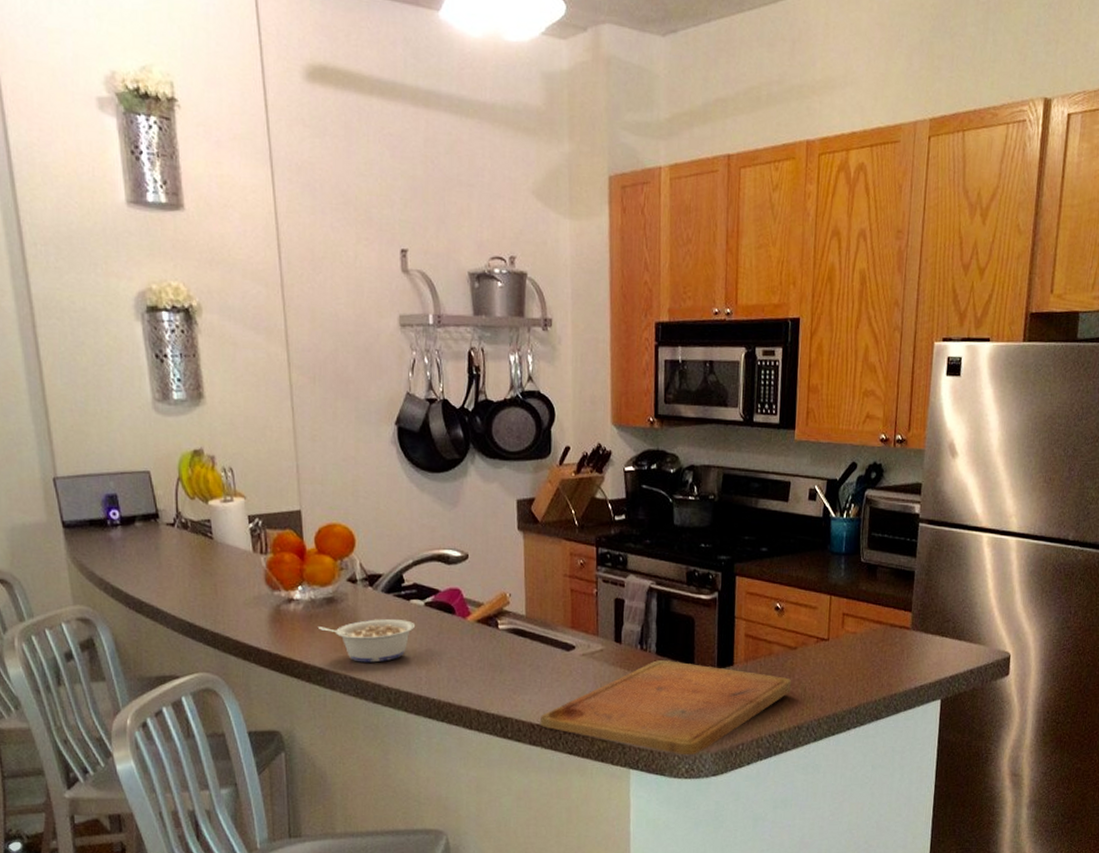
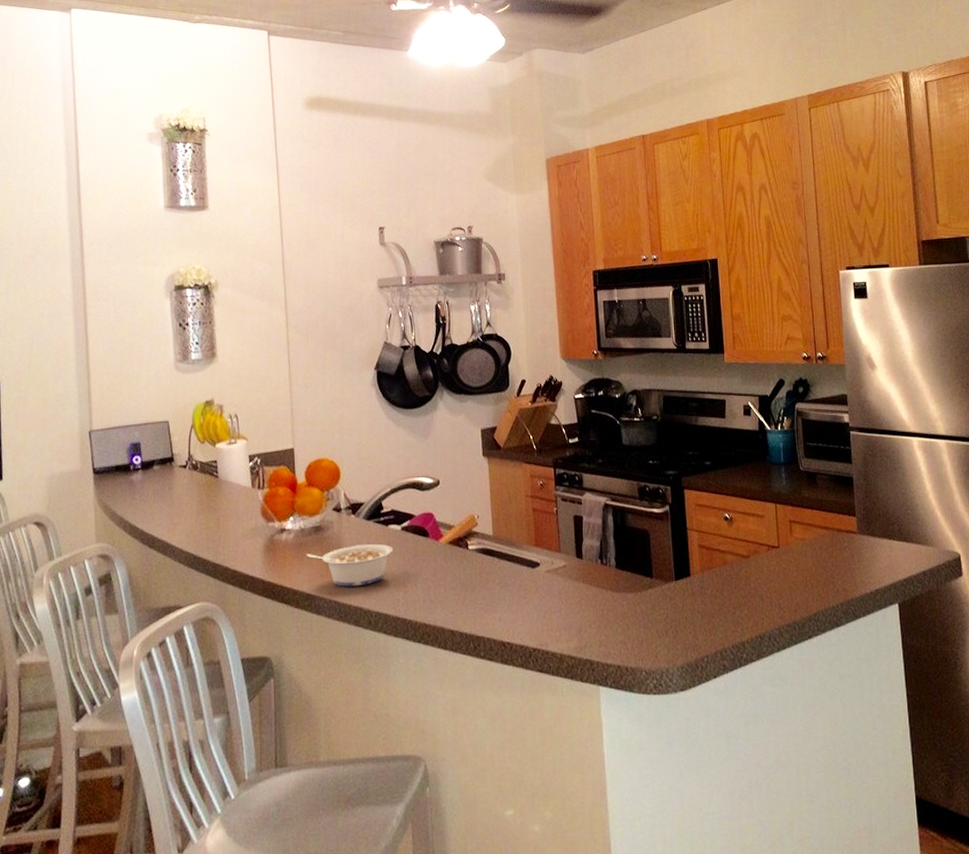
cutting board: present [540,660,792,756] -> none [511,574,749,670]

